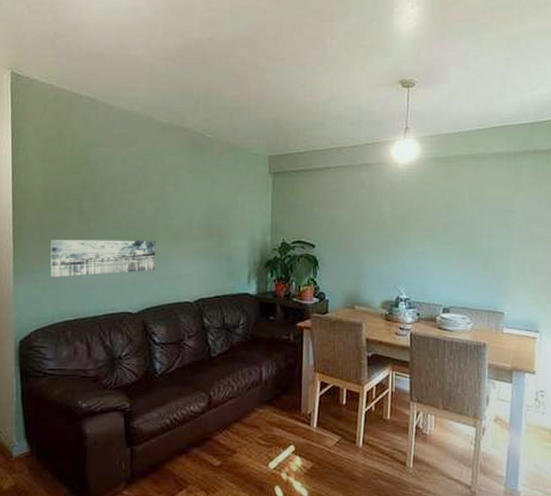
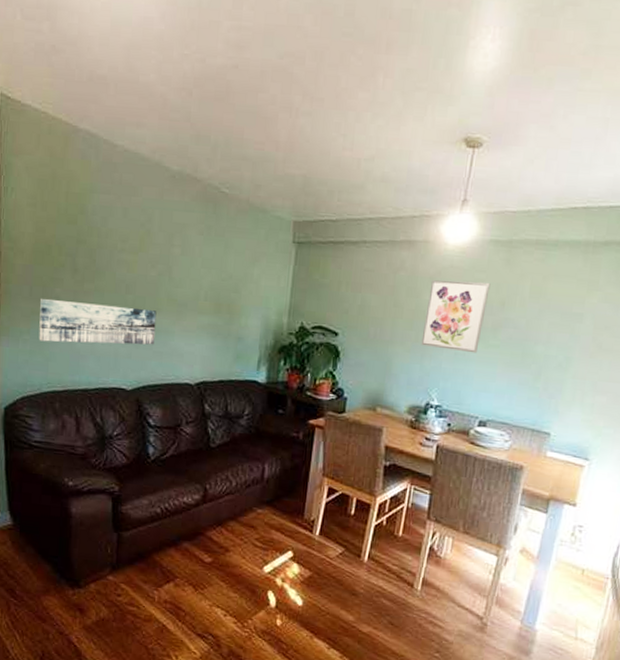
wall art: none [386,192,437,251] -> present [421,279,491,354]

